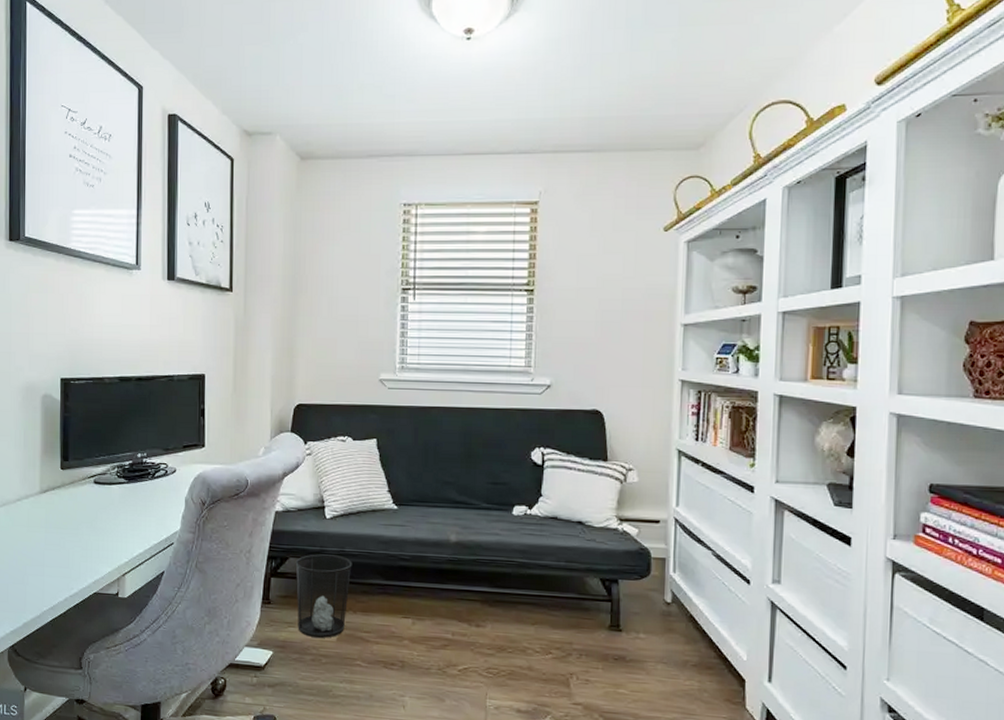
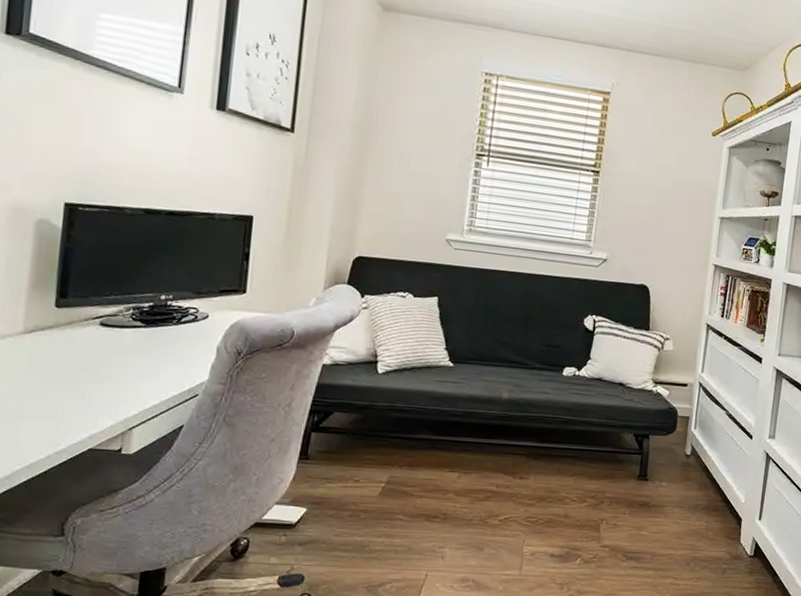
waste bin: present [295,554,352,638] -> none [337,409,402,493]

